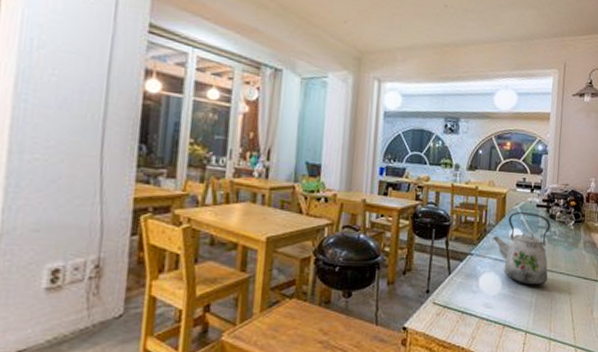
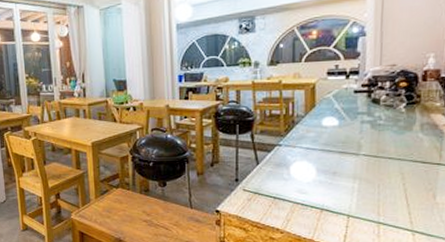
kettle: present [492,212,551,286] -> none [302,100,374,172]

